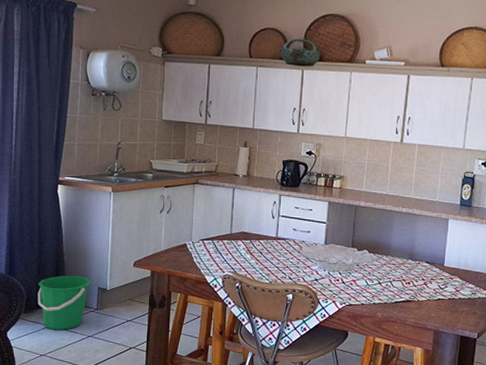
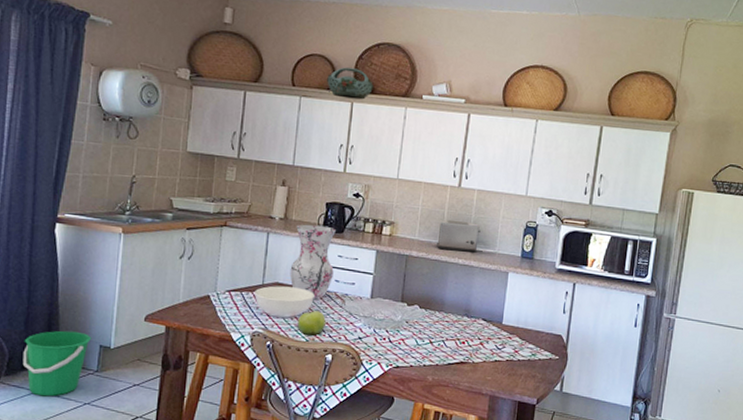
bowl: none [224,235,276,264] -> present [254,286,315,319]
vase: none [253,180,292,247] -> present [289,224,336,301]
fruit: none [262,255,286,279] -> present [297,309,326,337]
toaster: none [382,172,422,202] -> present [437,219,481,253]

